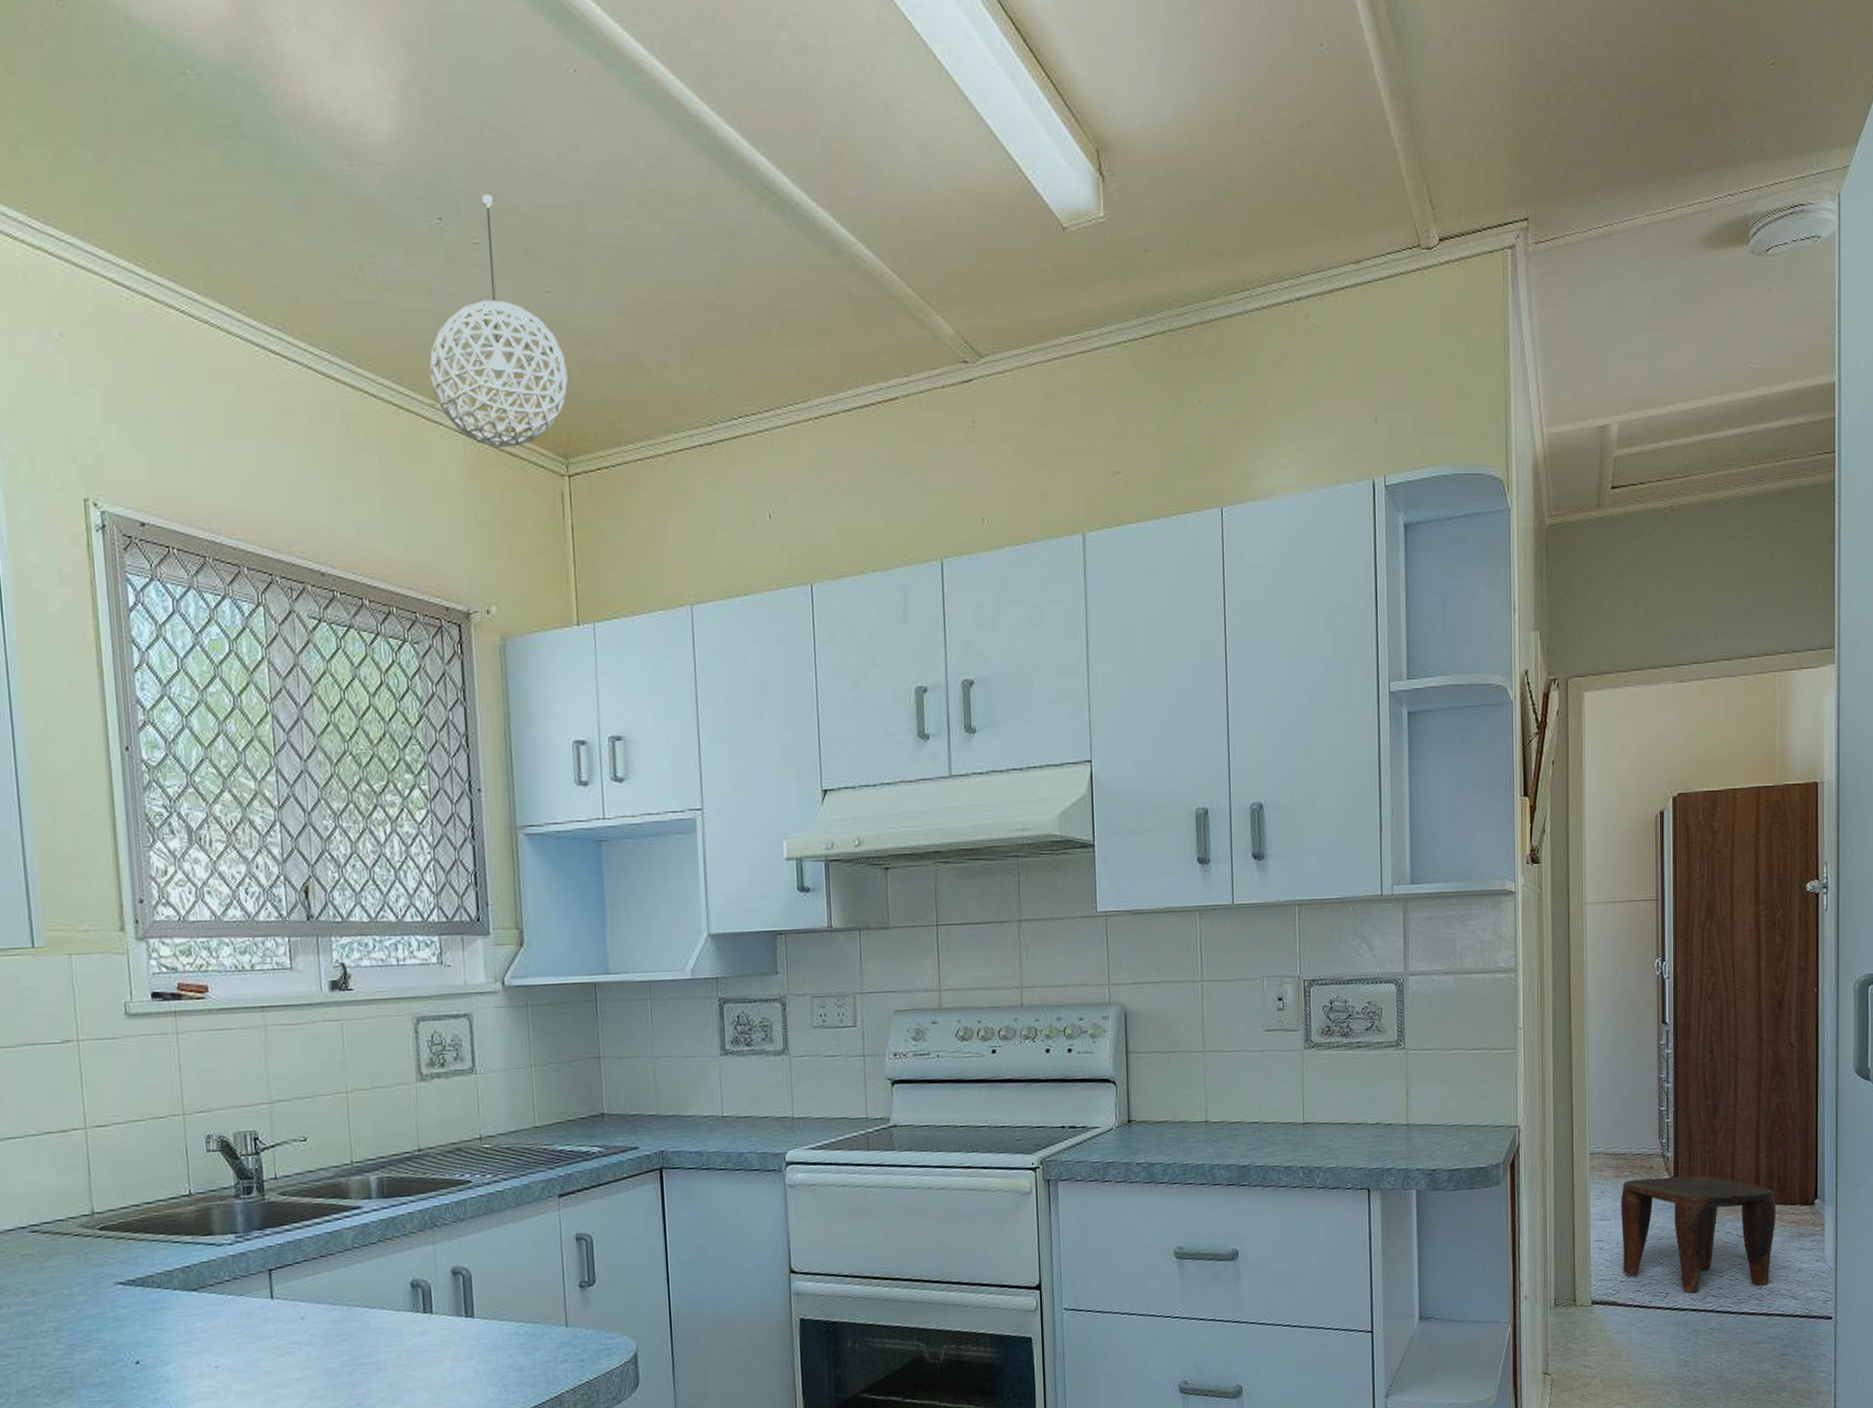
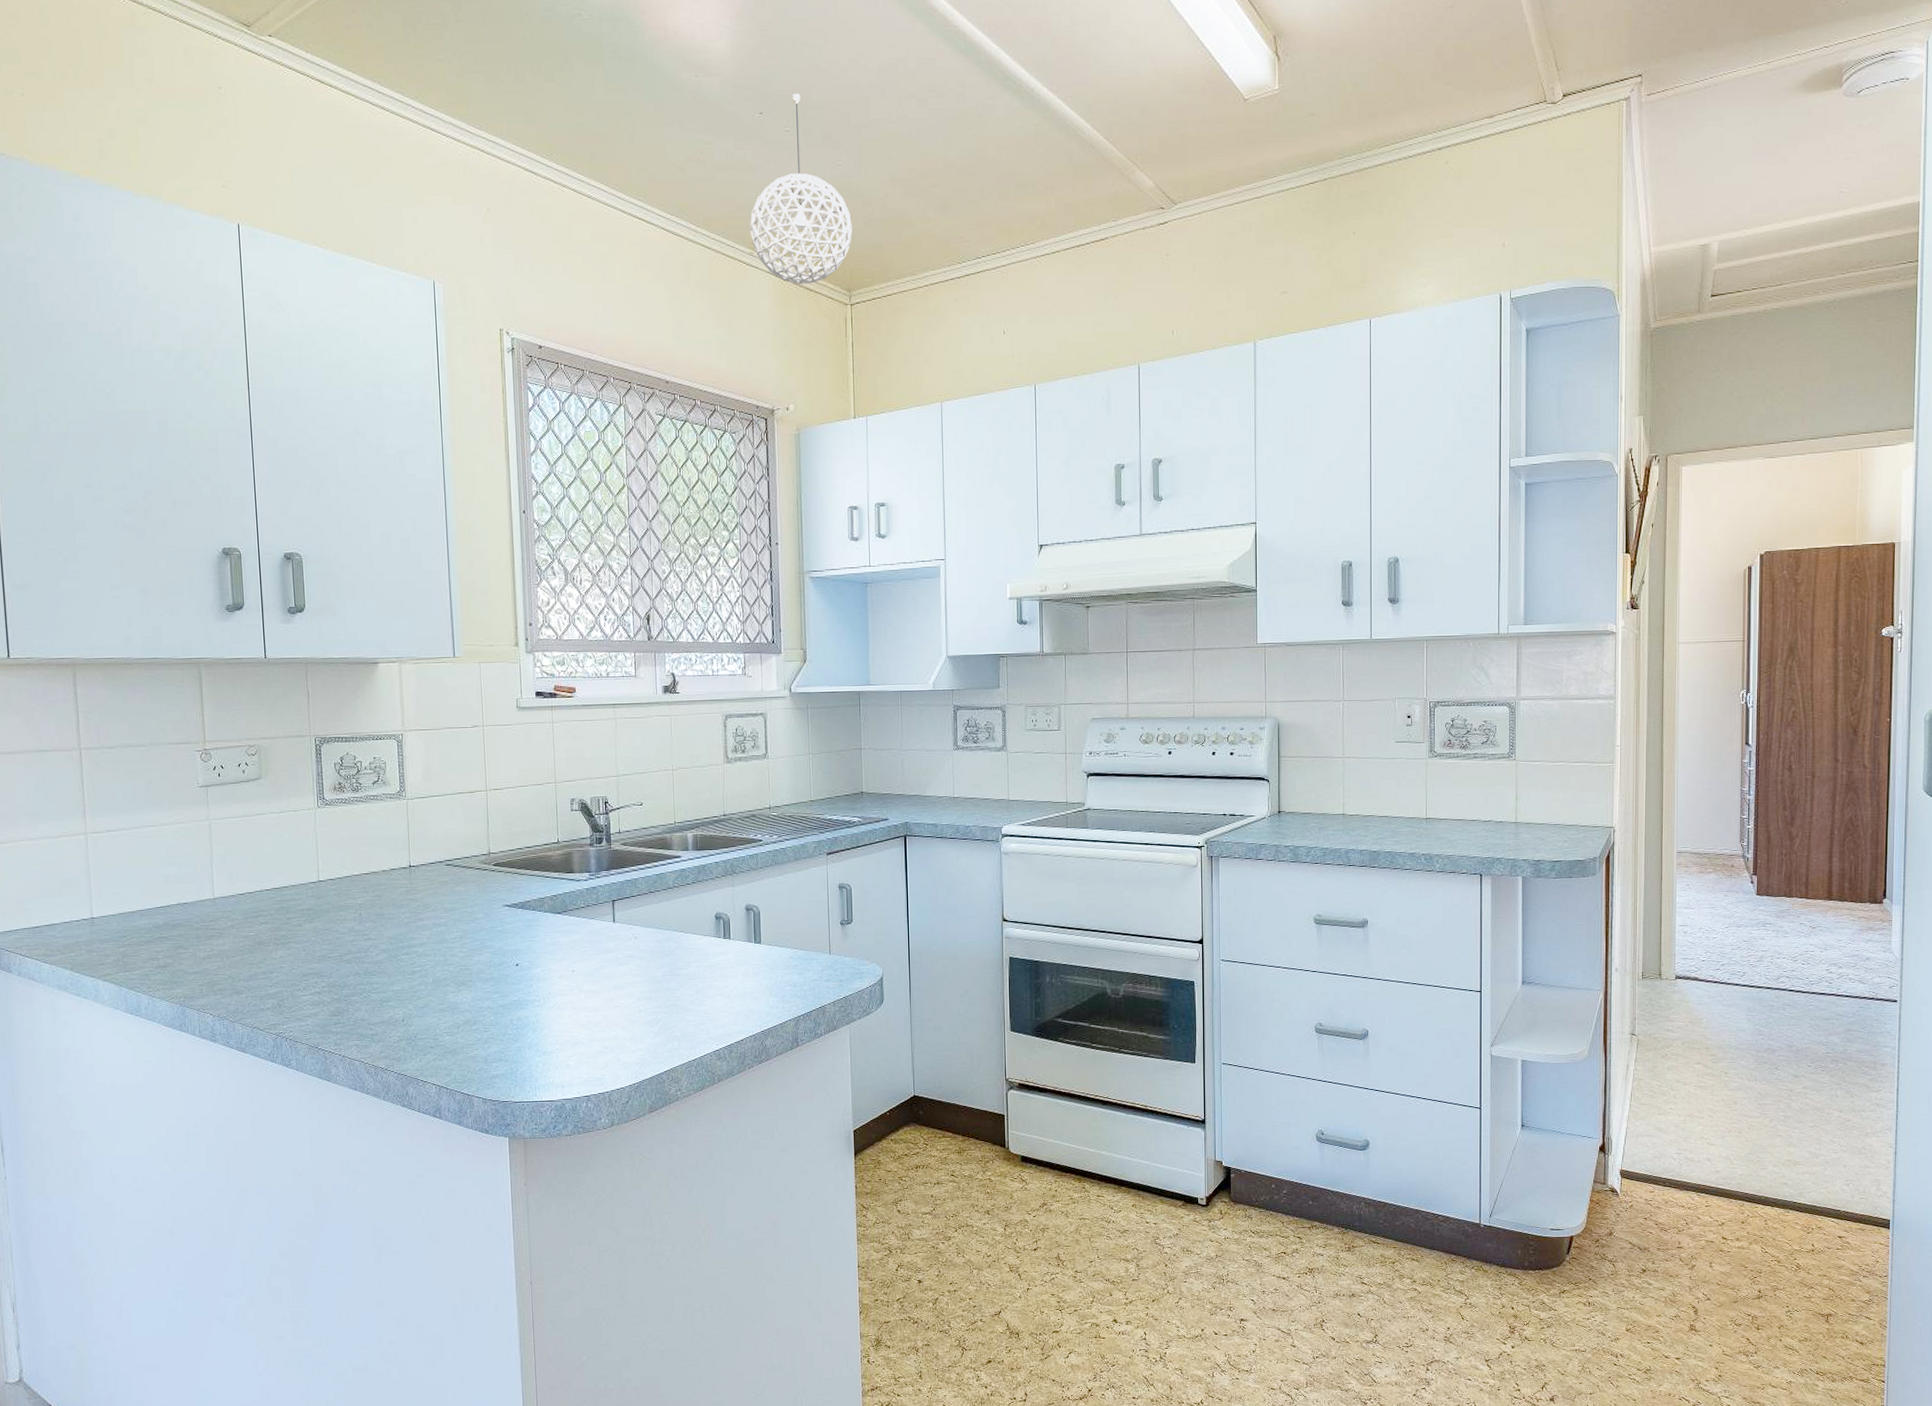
stool: present [1621,1176,1777,1293] -> none [1704,874,1847,974]

